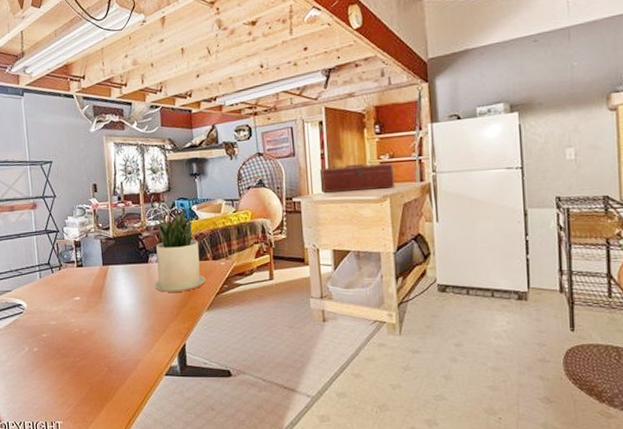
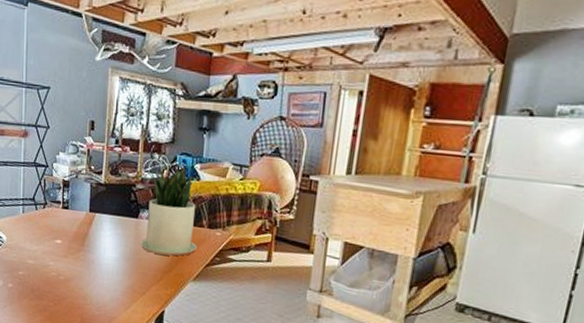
toolbox: present [319,163,396,193] -> none [344,147,438,185]

